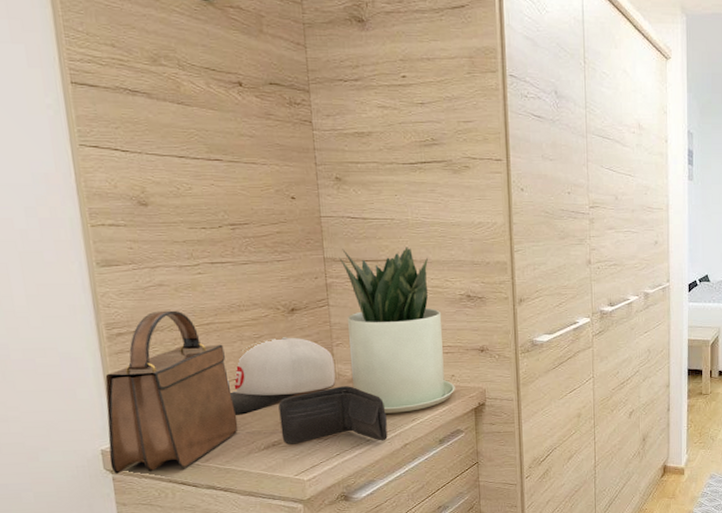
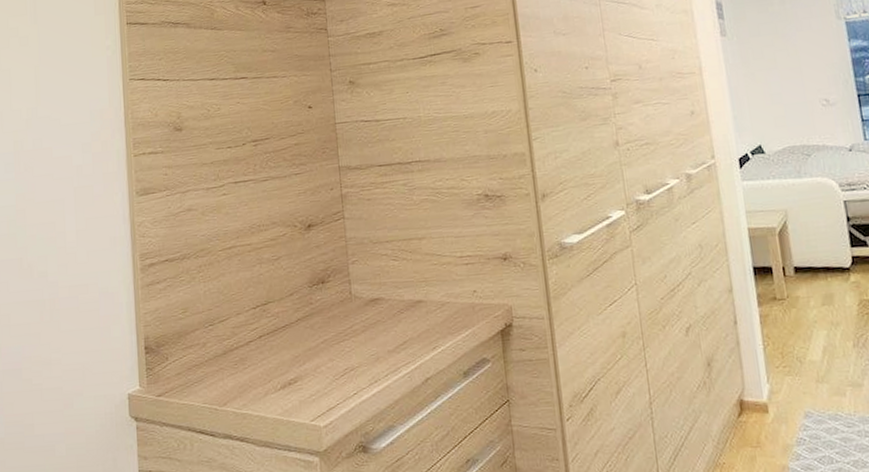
handbag: present [105,310,239,474] -> none [135,235,256,422]
baseball cap: present [227,337,336,415] -> none [246,257,352,349]
wallet: present [278,386,388,446] -> none [295,309,407,384]
planter: present [338,247,455,414] -> none [353,146,478,341]

